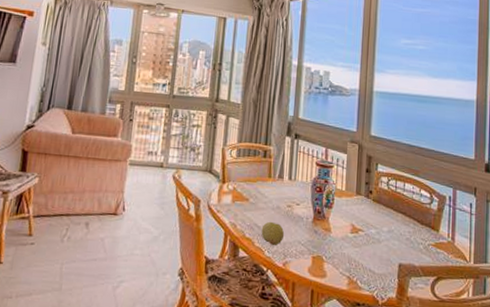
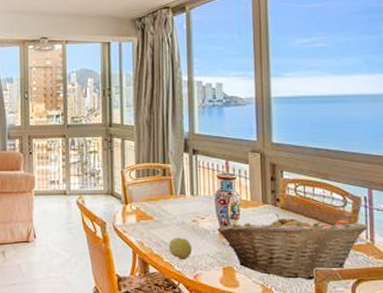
fruit basket: none [311,205,450,274] -> present [217,214,368,279]

